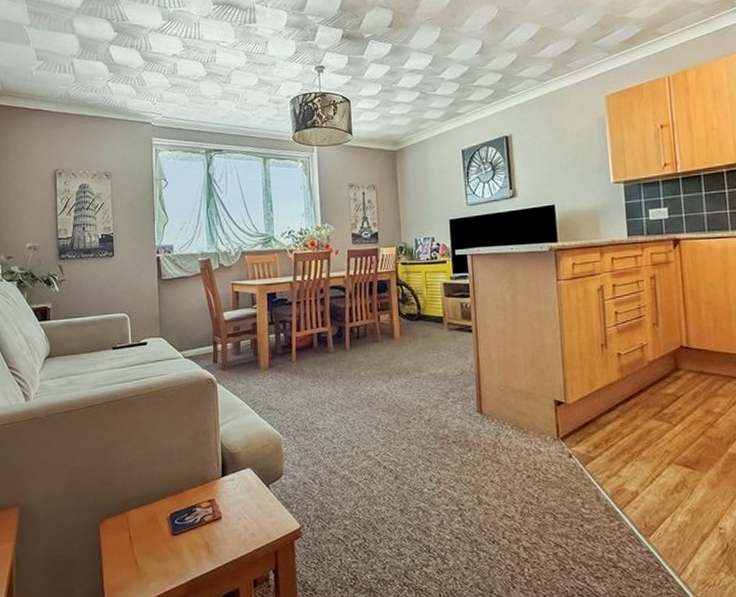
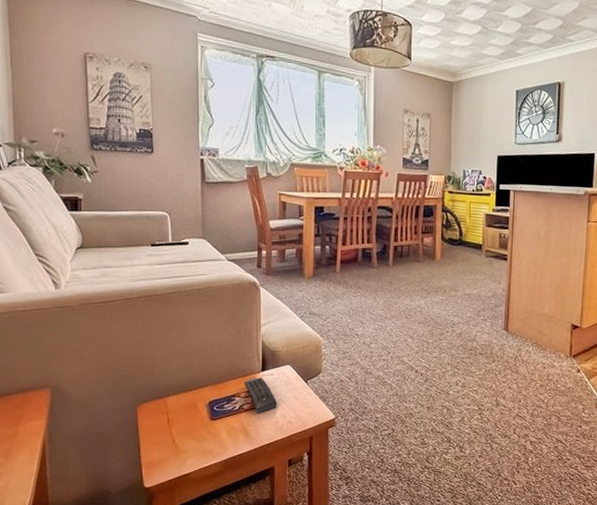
remote control: none [204,483,240,526] -> present [243,377,278,414]

